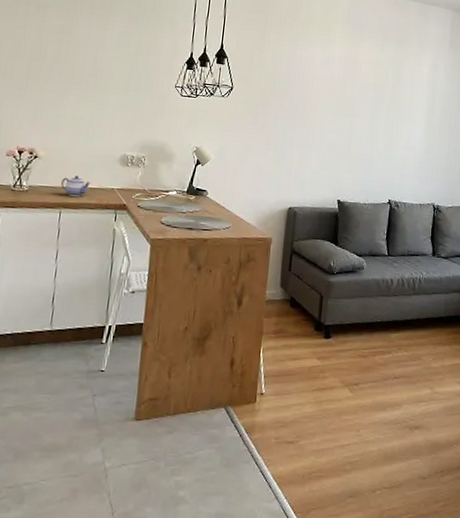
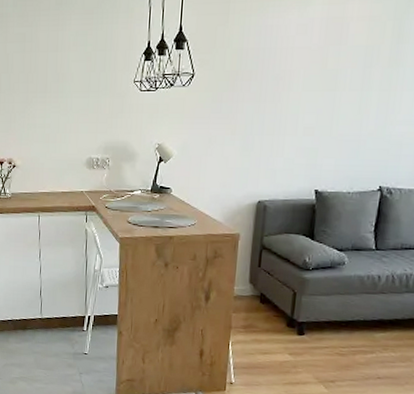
teapot: present [61,175,91,197] -> none [37,181,63,201]

